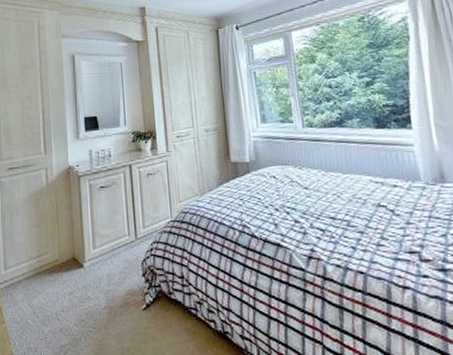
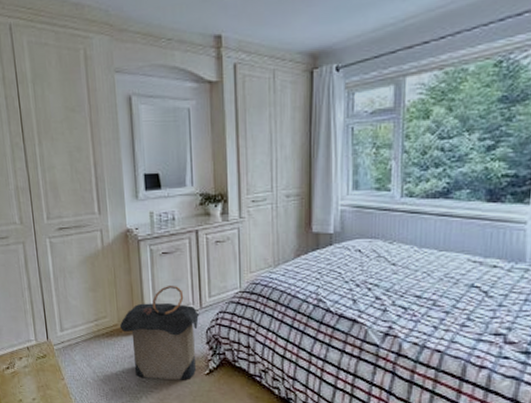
laundry hamper: none [60,217,136,317] -> present [119,285,200,380]

